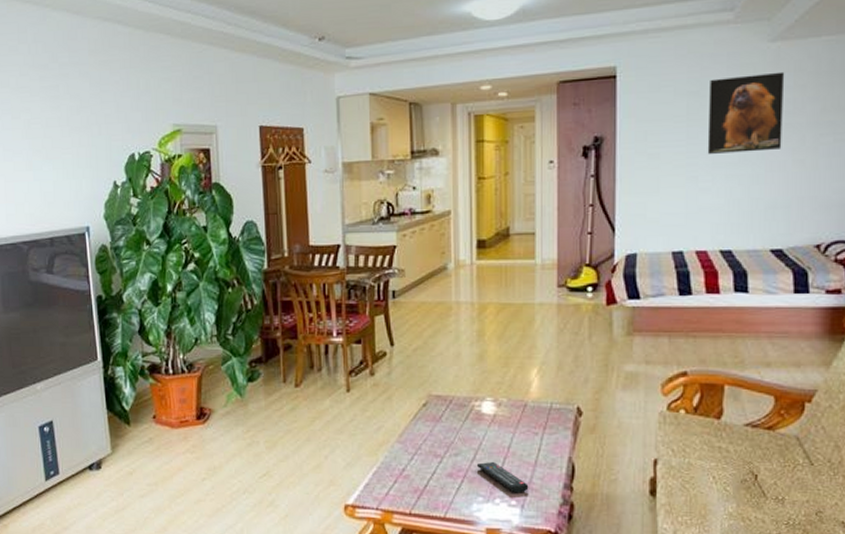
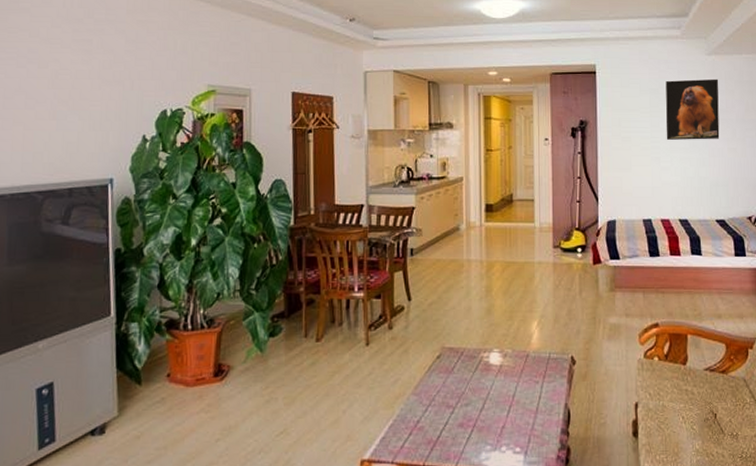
remote control: present [476,461,529,493] -> none [485,410,531,440]

